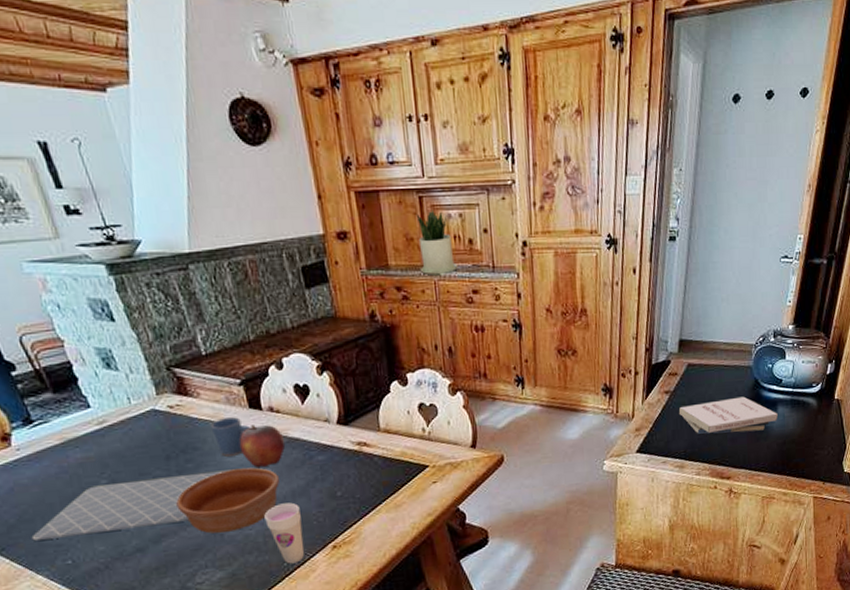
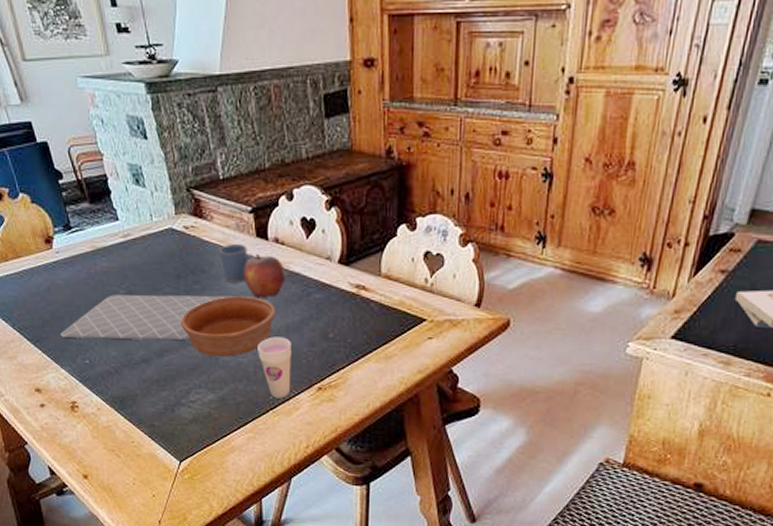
planter: present [416,209,458,276] -> none [446,37,489,112]

